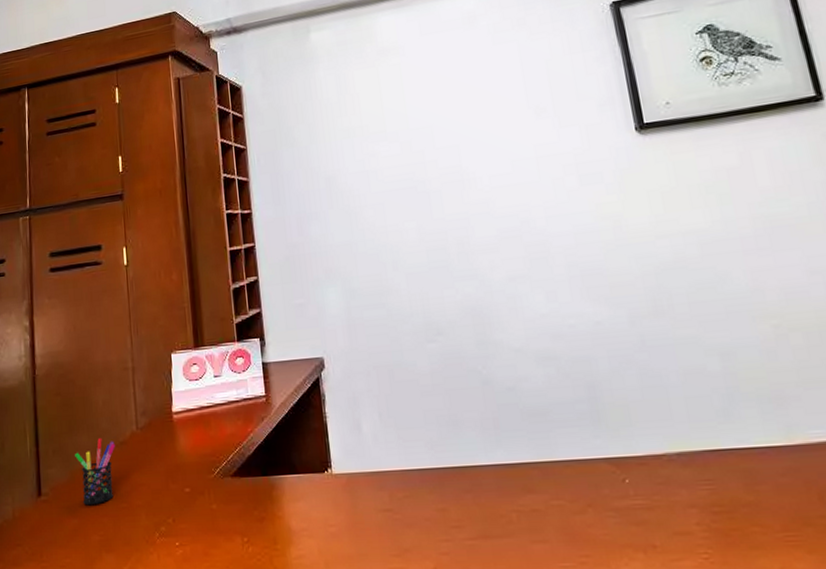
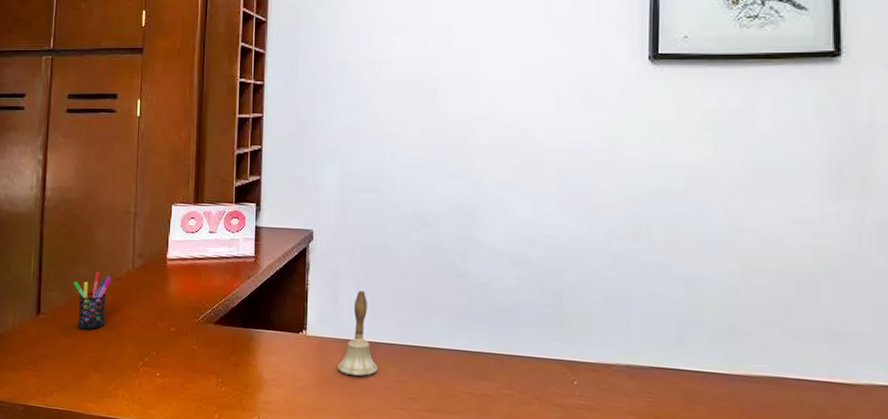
hand bell: none [371,416,415,511] -> present [338,291,378,376]

